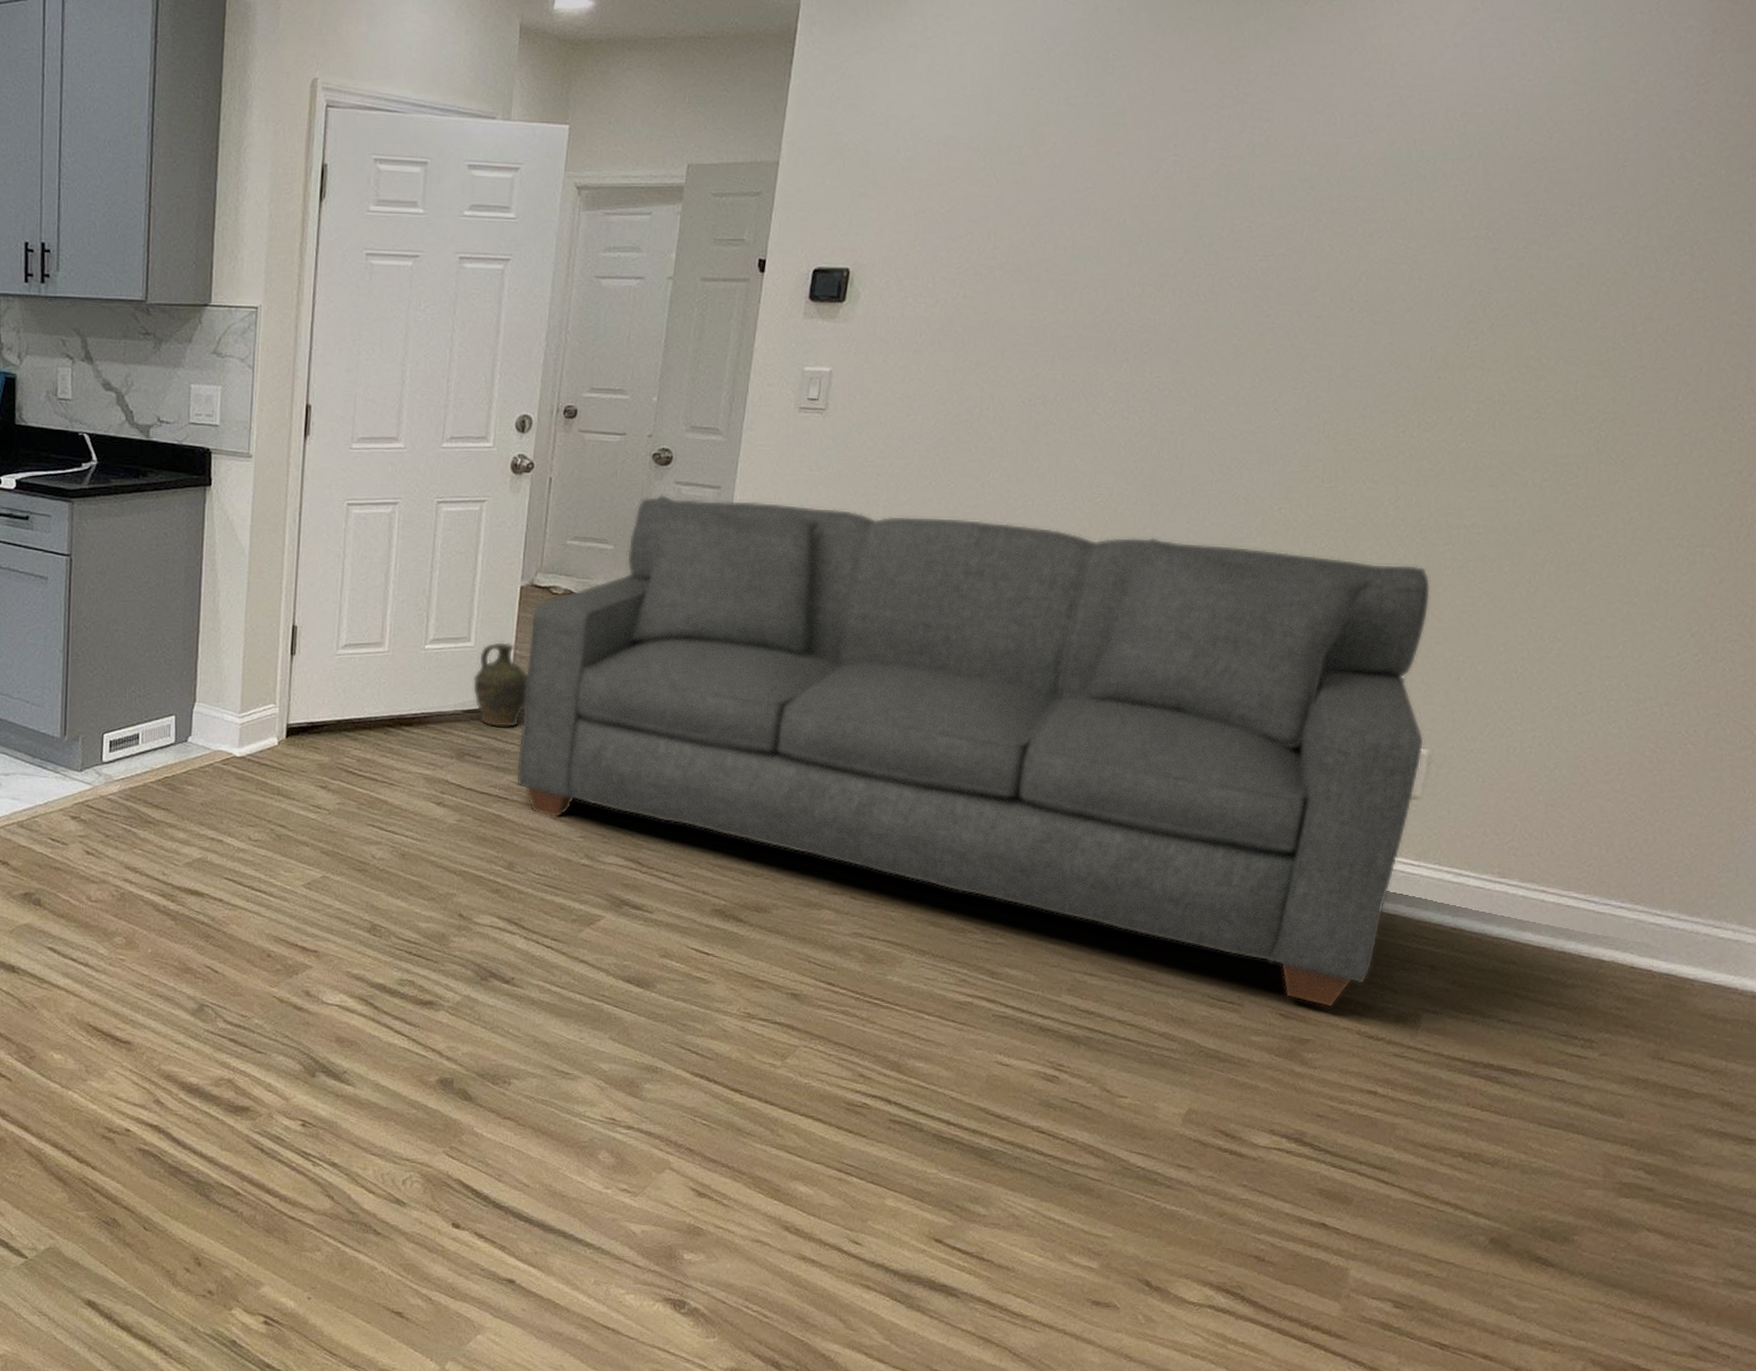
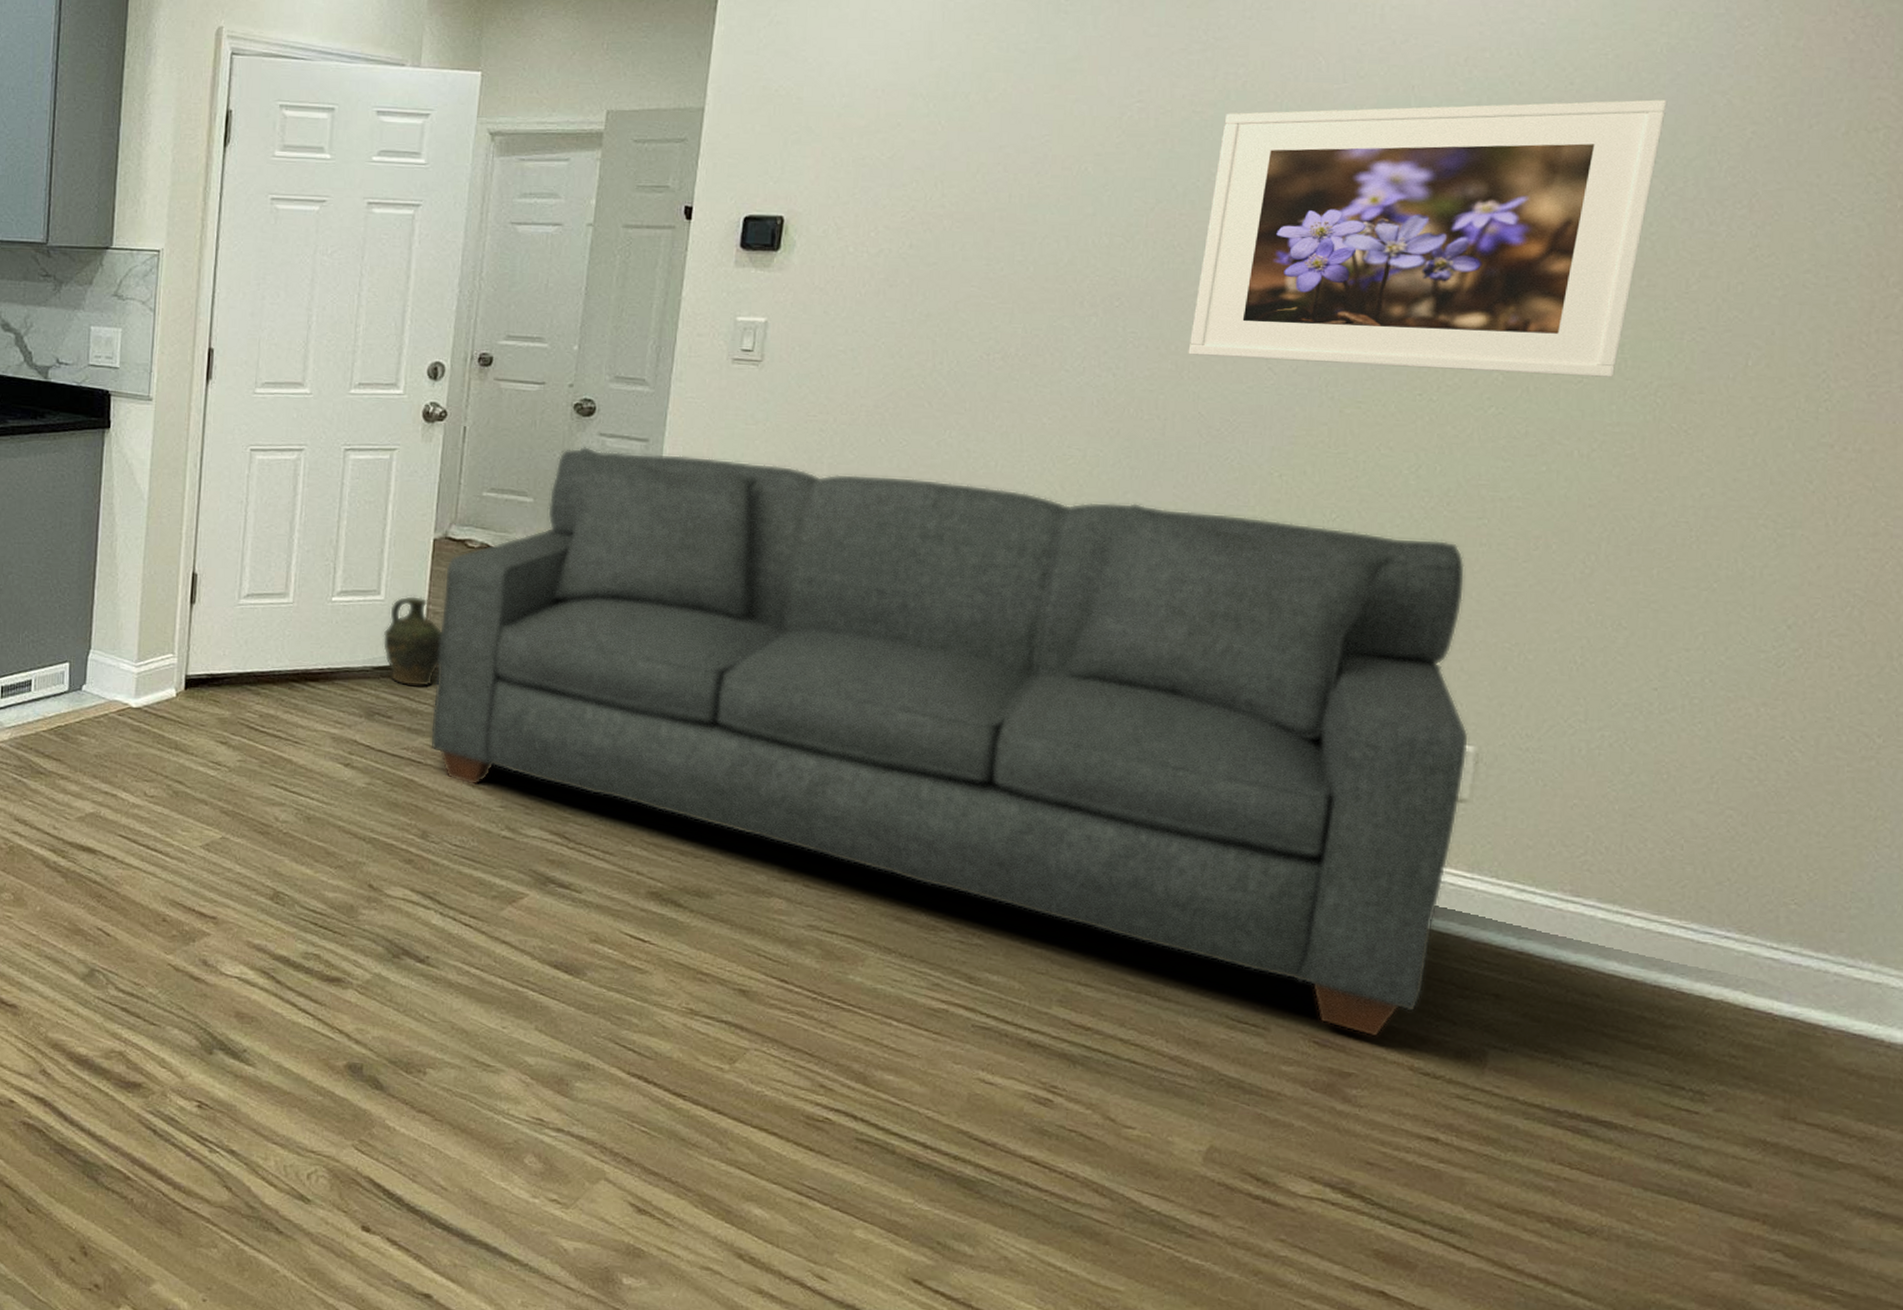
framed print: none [1206,153,1631,413] -> present [1188,99,1668,377]

